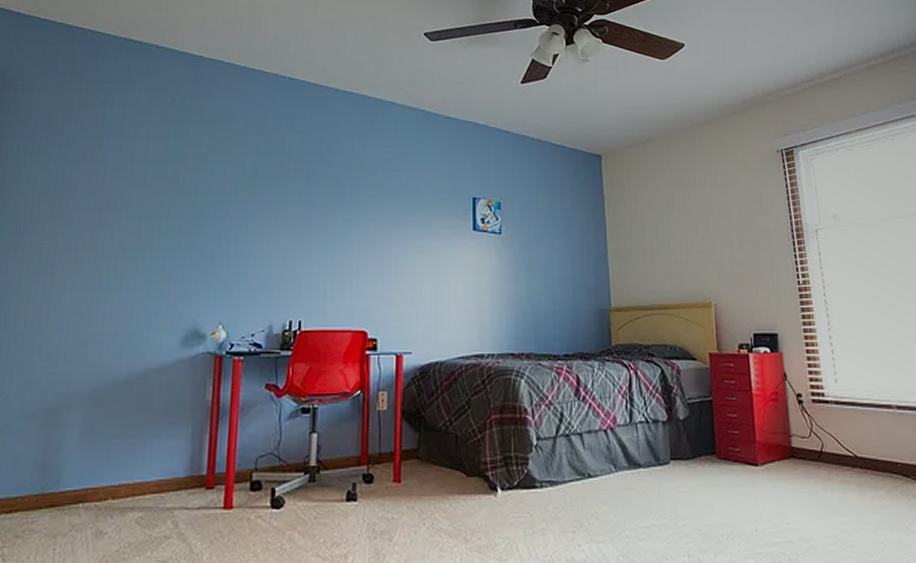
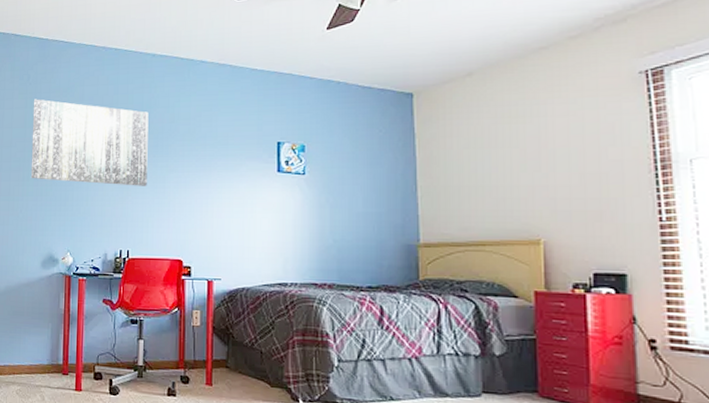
wall art: none [170,128,329,243] -> present [30,99,149,186]

